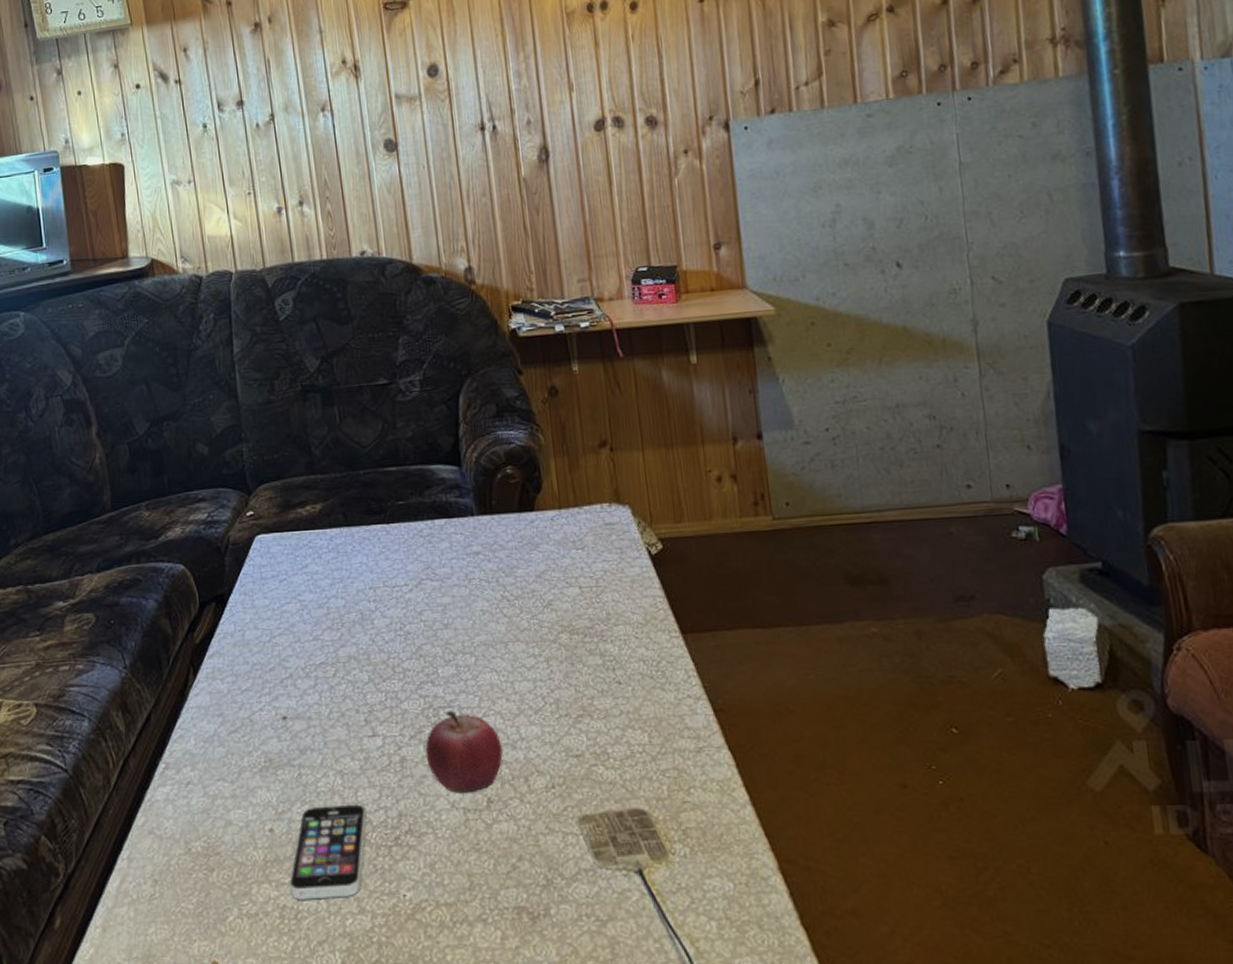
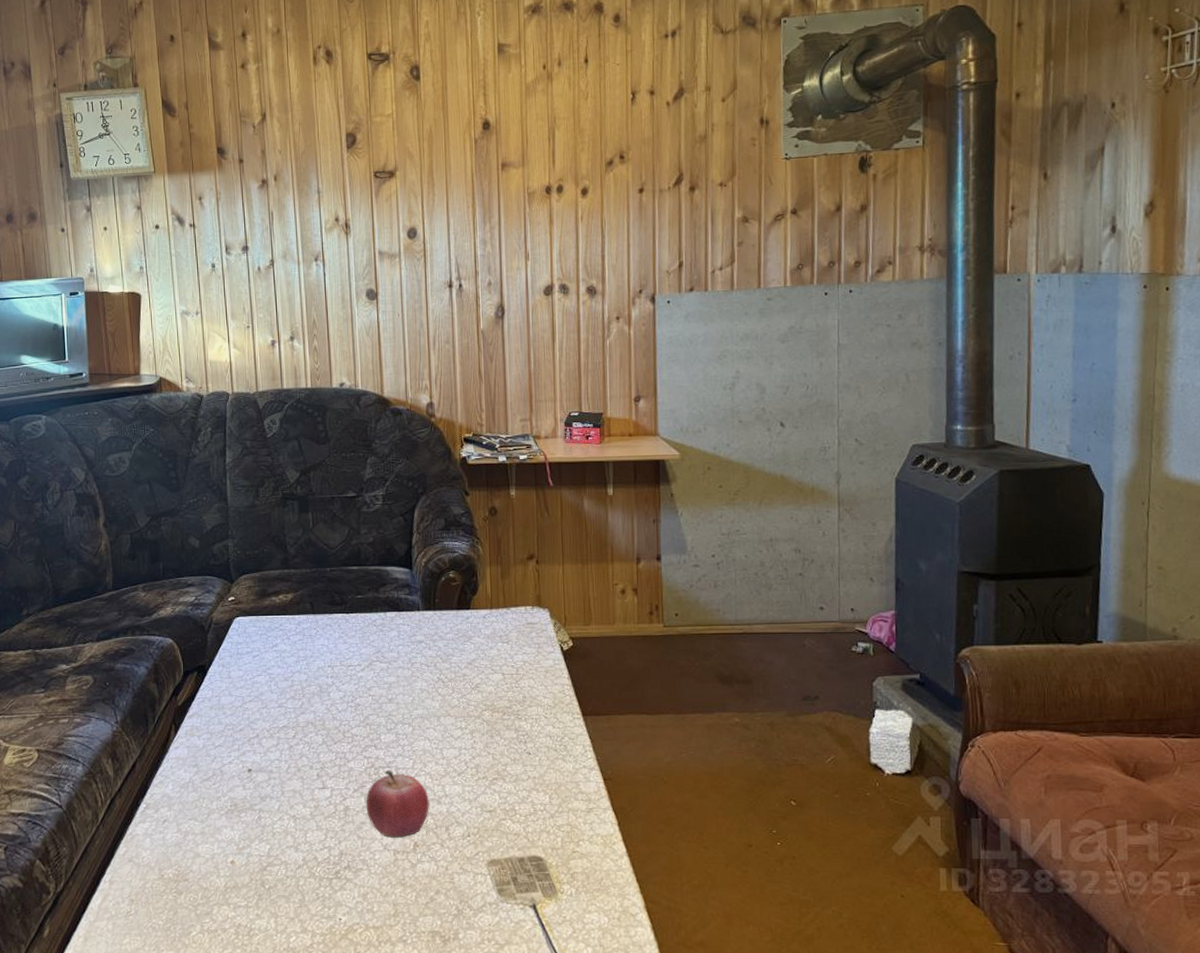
smartphone: present [289,804,367,900] -> none [245,843,313,920]

